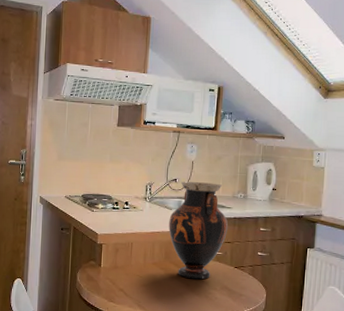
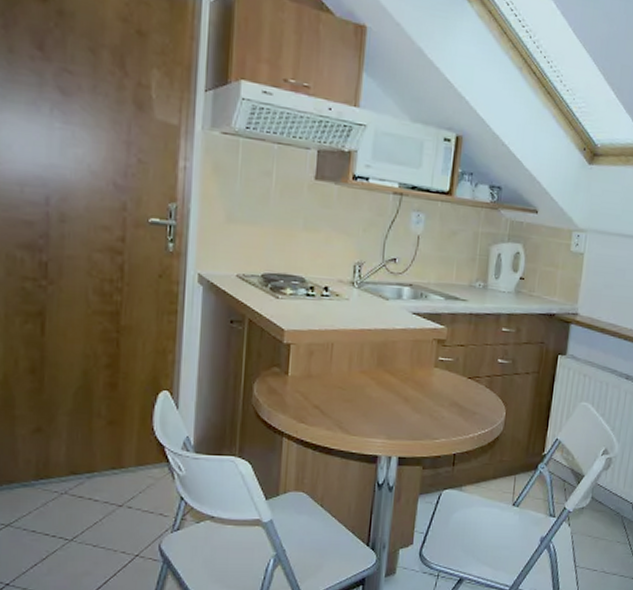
vase: present [169,181,228,280] -> none [383,262,462,394]

